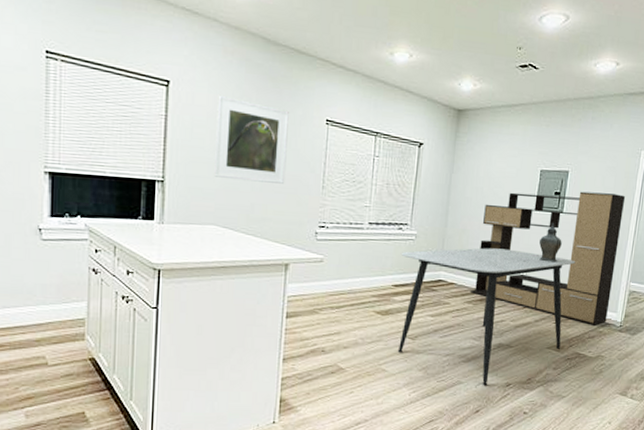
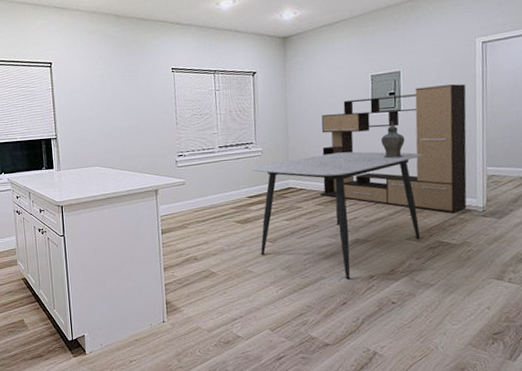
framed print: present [214,95,289,184] -> none [87,65,146,129]

